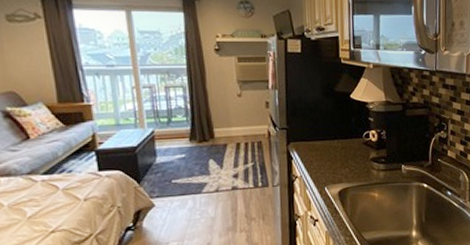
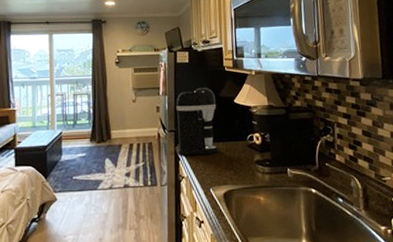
coffee maker: none [287,81,333,155] -> present [176,87,218,156]

